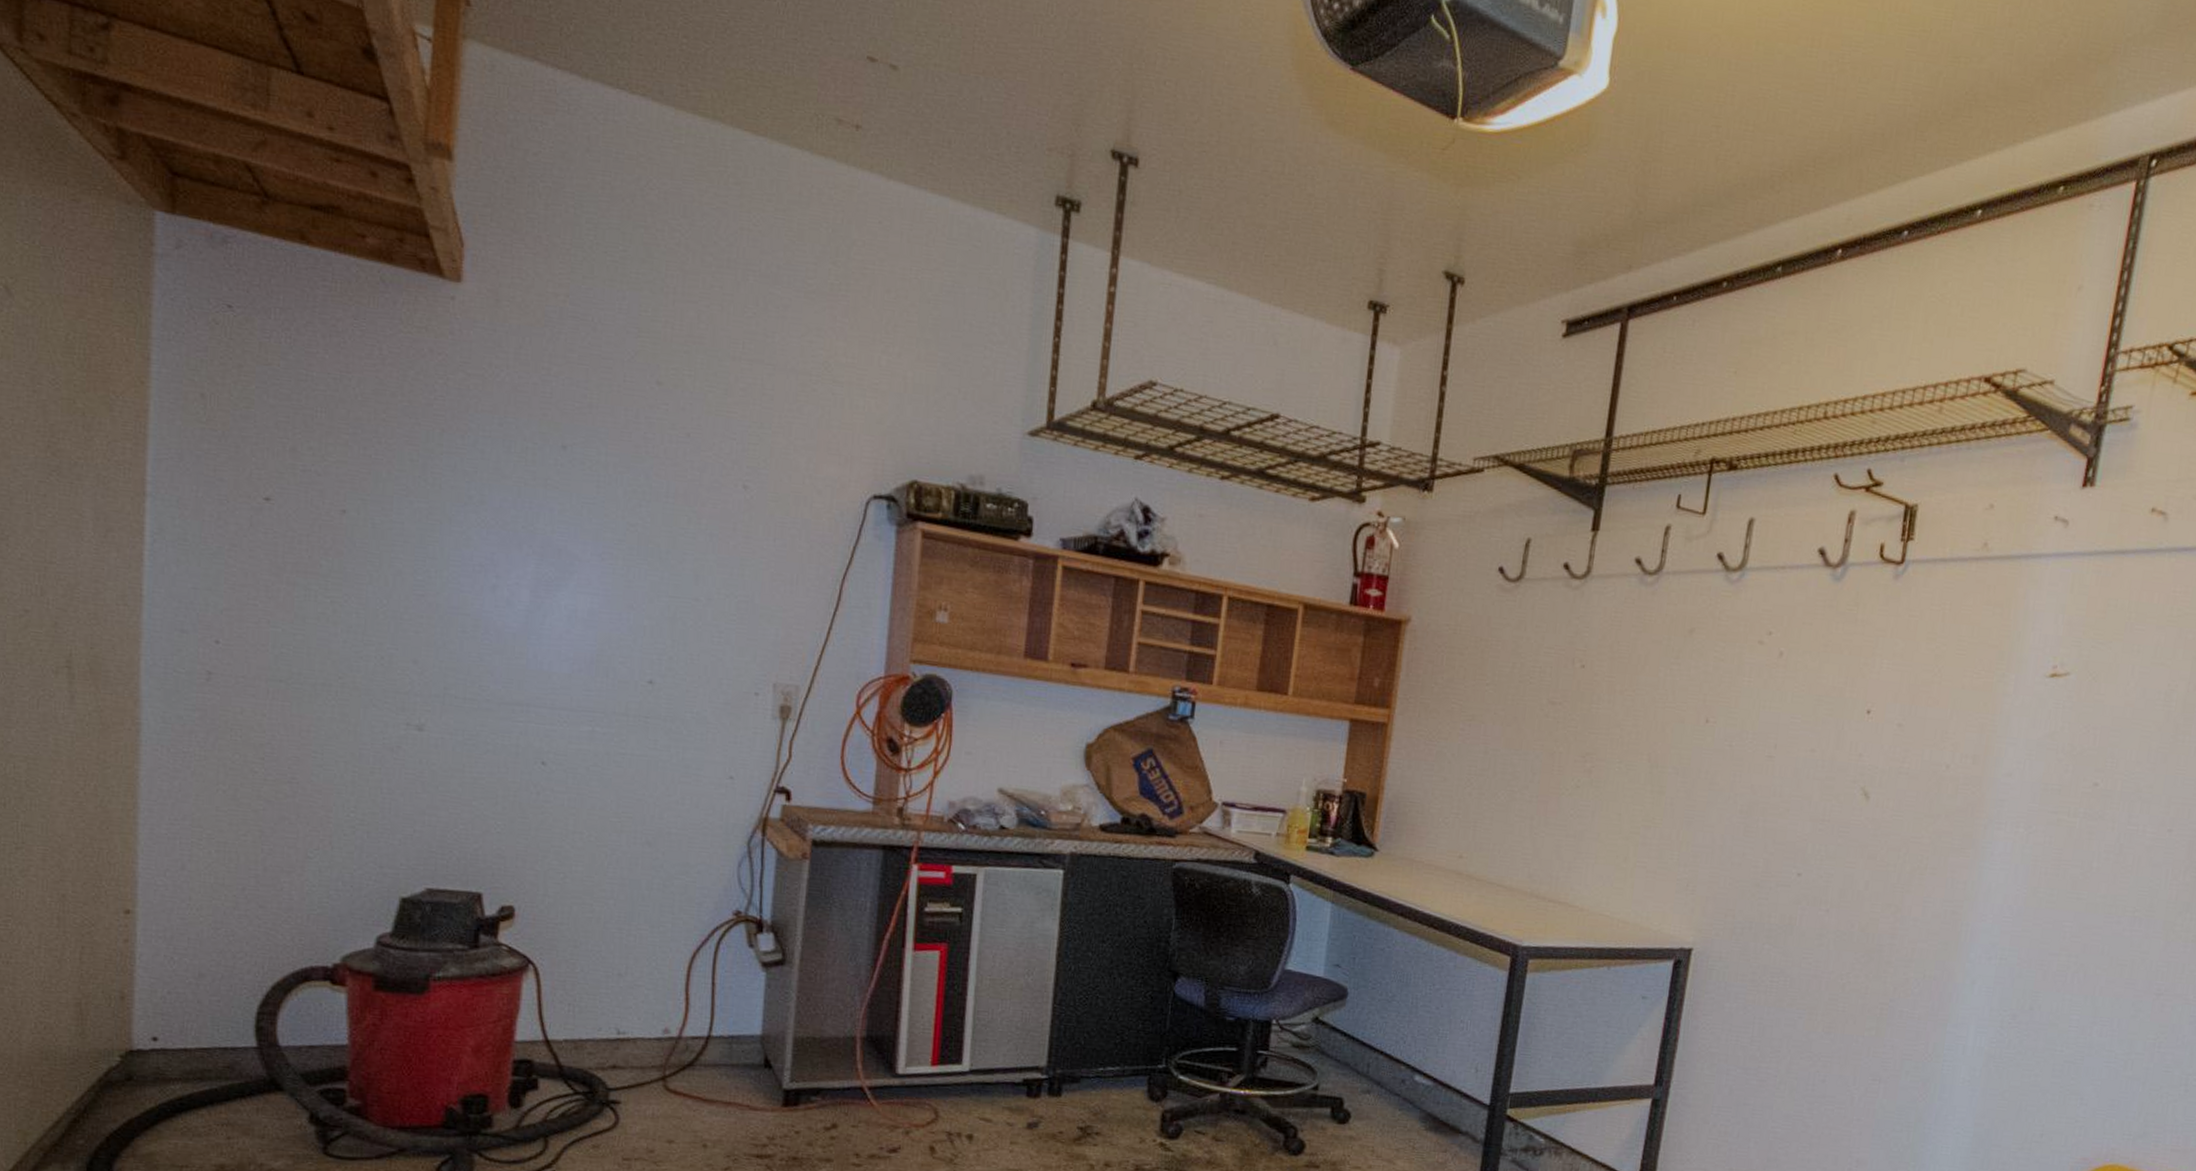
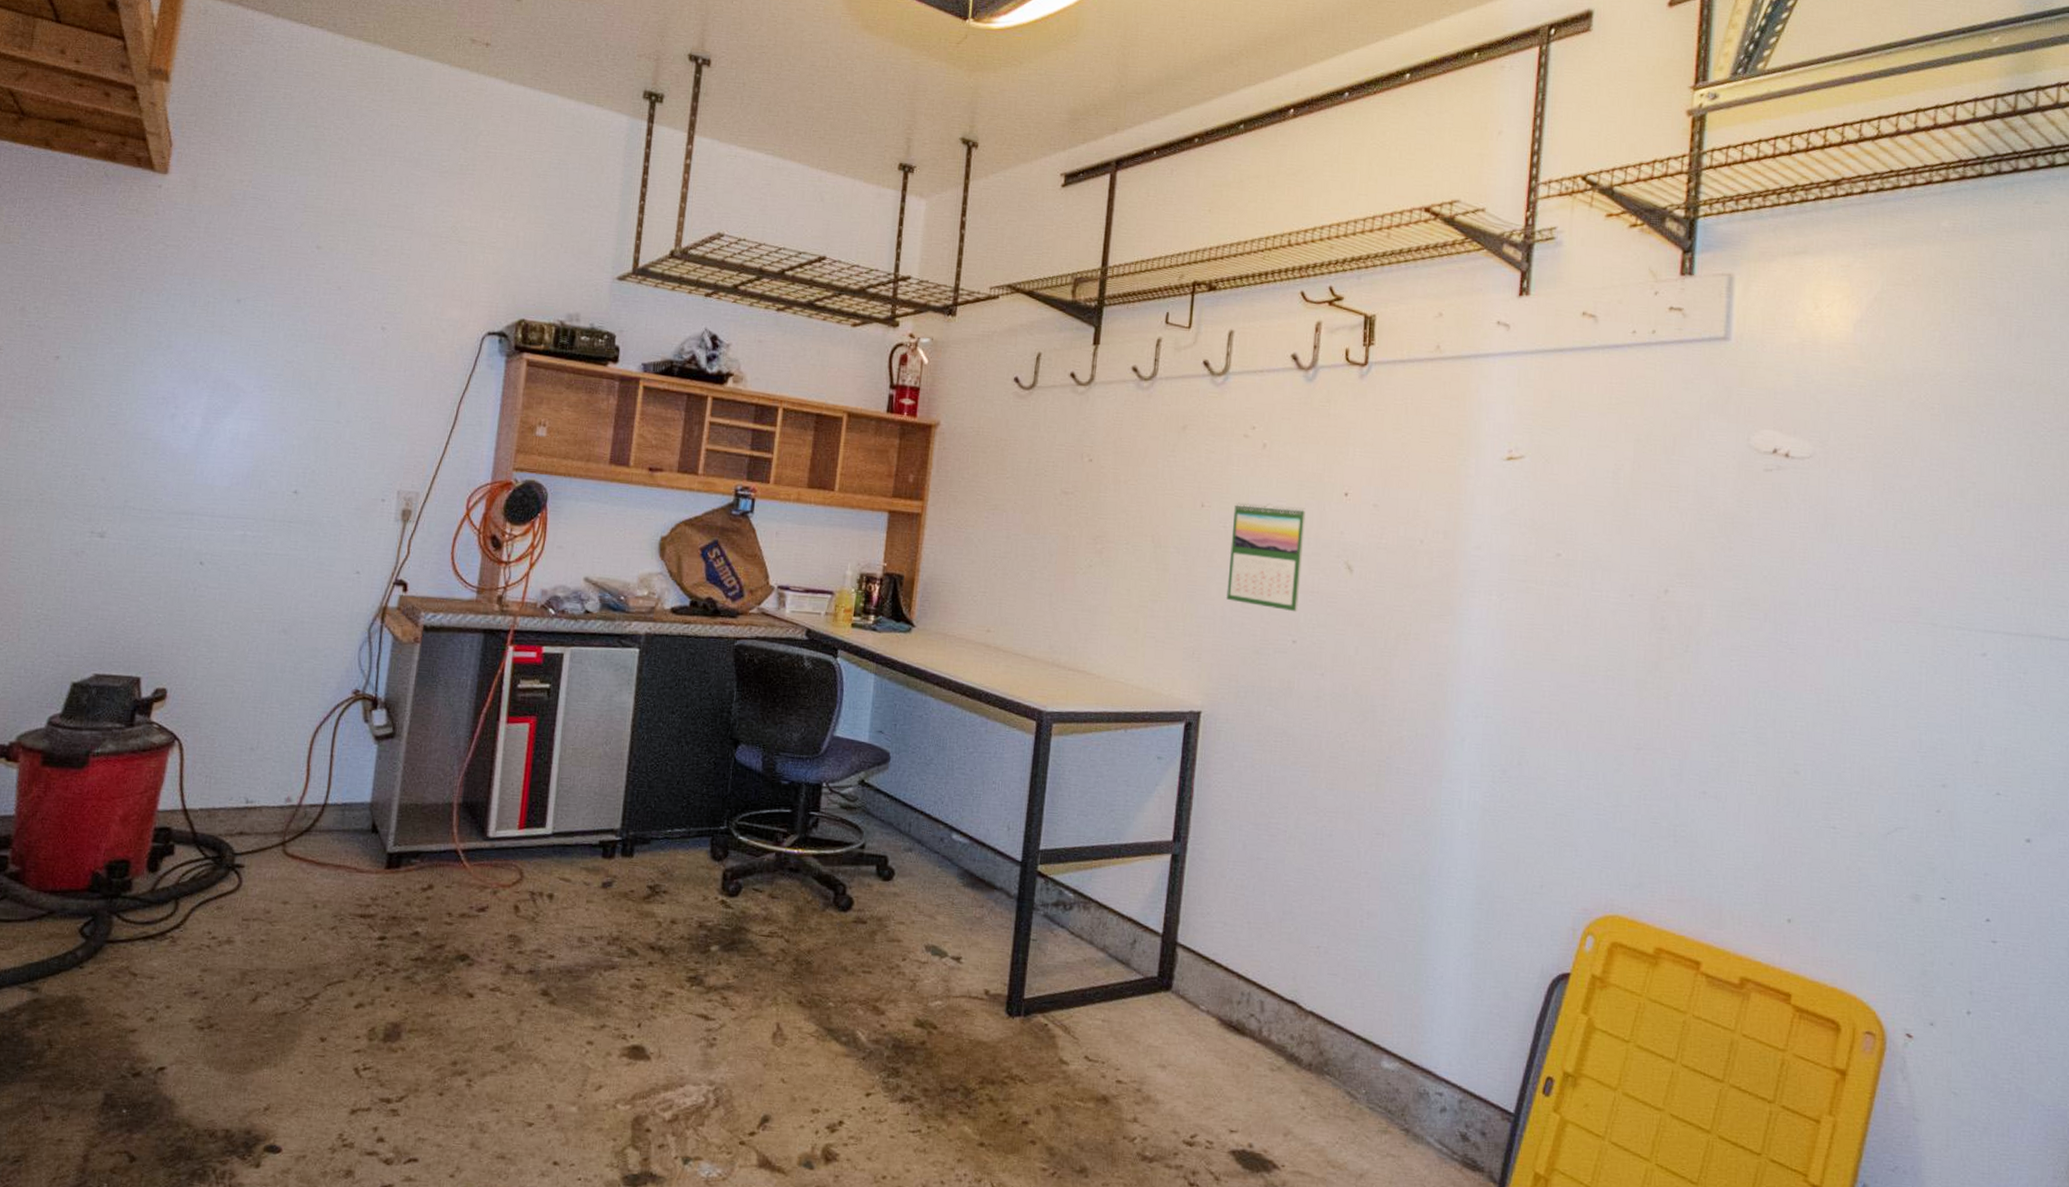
calendar: none [1728,718,1822,842] -> present [1226,502,1306,612]

